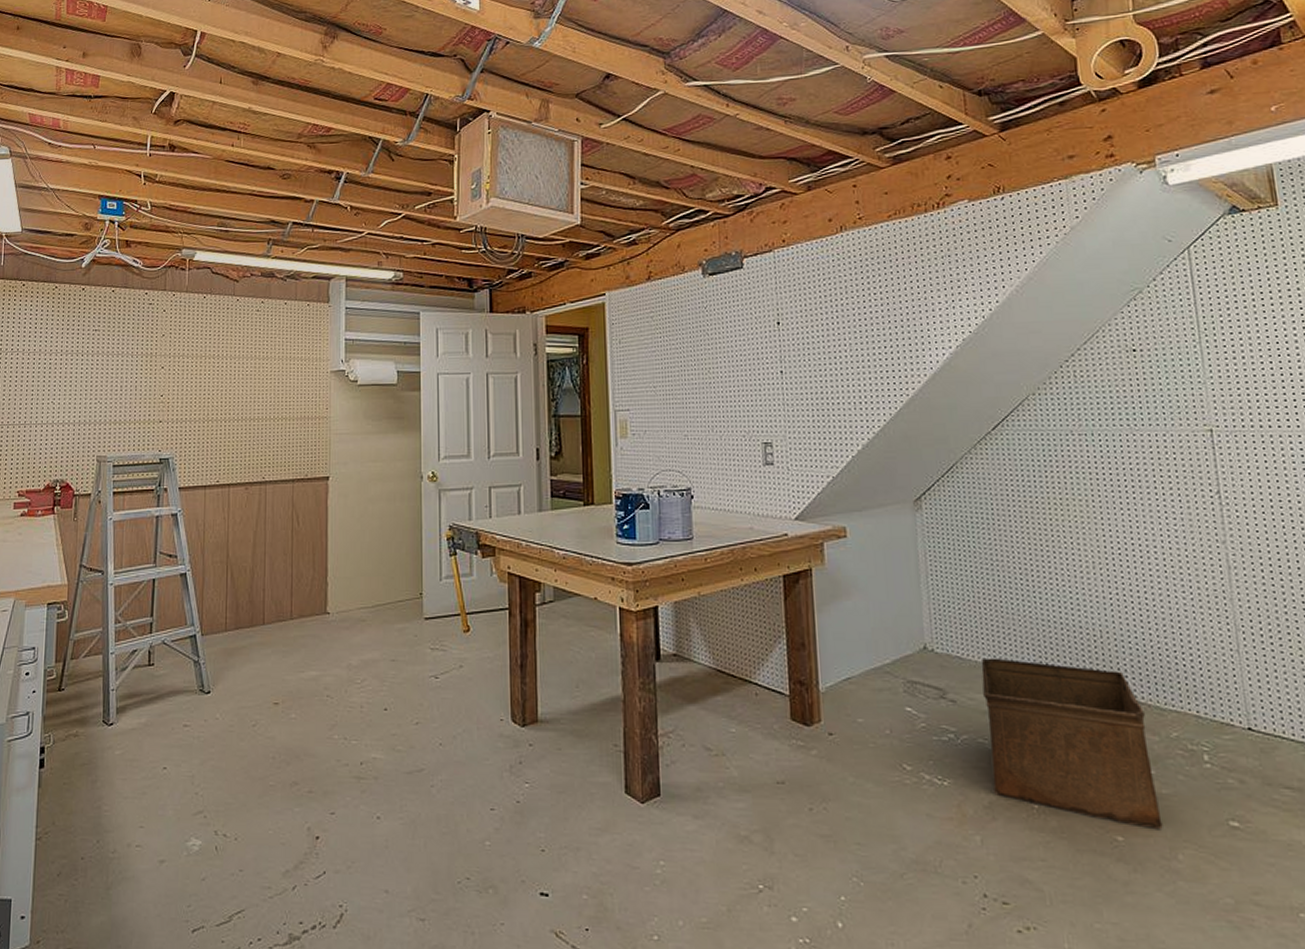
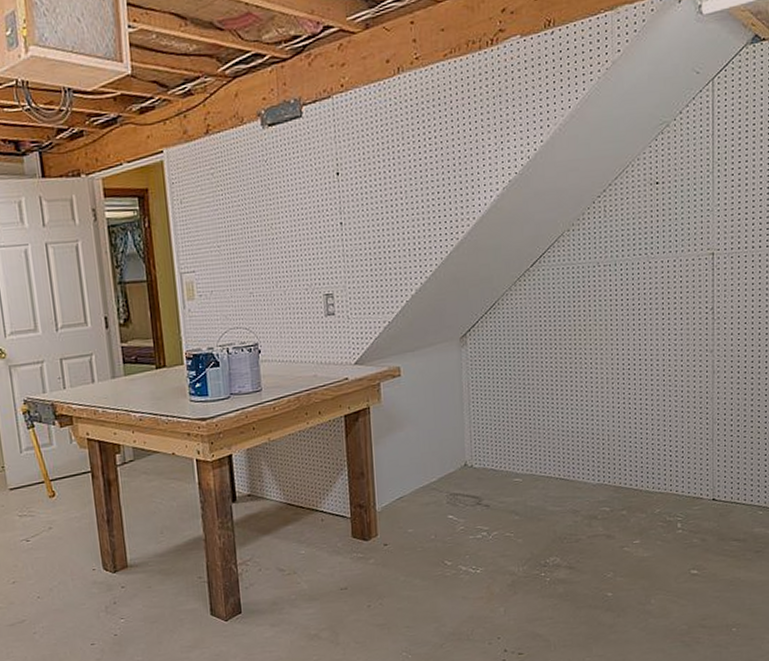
storage bin: present [981,657,1163,829] -> none [511,466,642,584]

